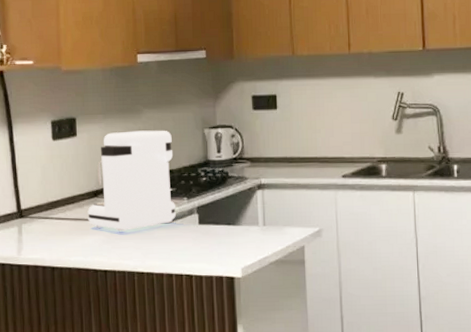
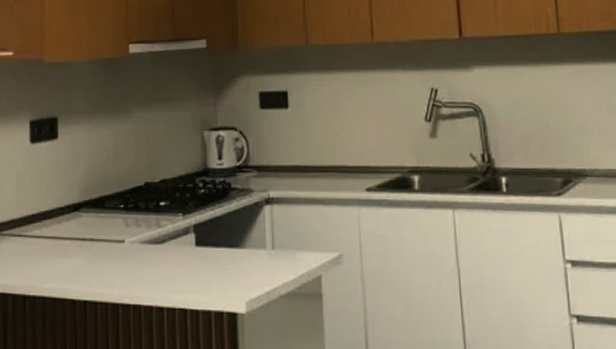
coffee maker: present [87,130,177,232] -> none [67,132,170,254]

